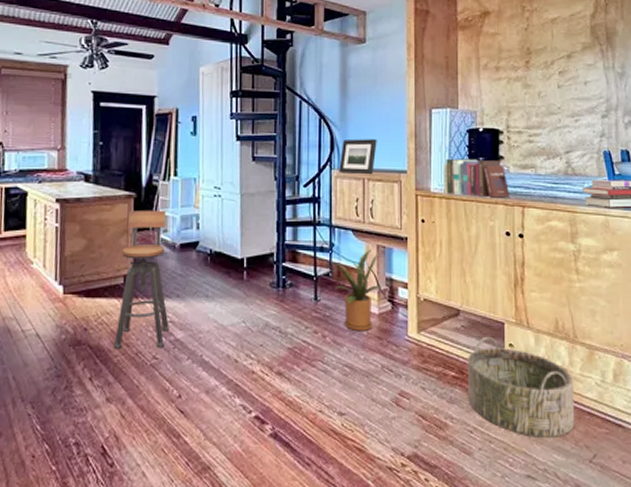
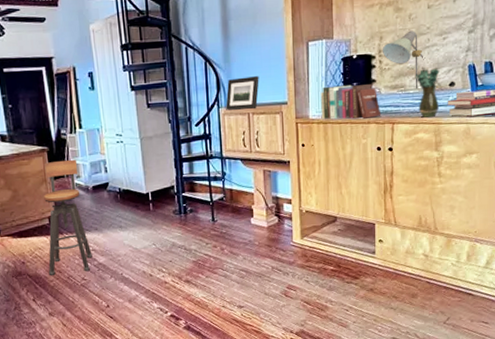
house plant: present [332,249,381,332] -> none [225,174,269,243]
basket: present [468,336,575,437] -> none [344,235,433,309]
desk lamp: none [510,108,591,173] -> present [382,30,455,92]
vase: none [546,148,575,204] -> present [415,66,440,118]

